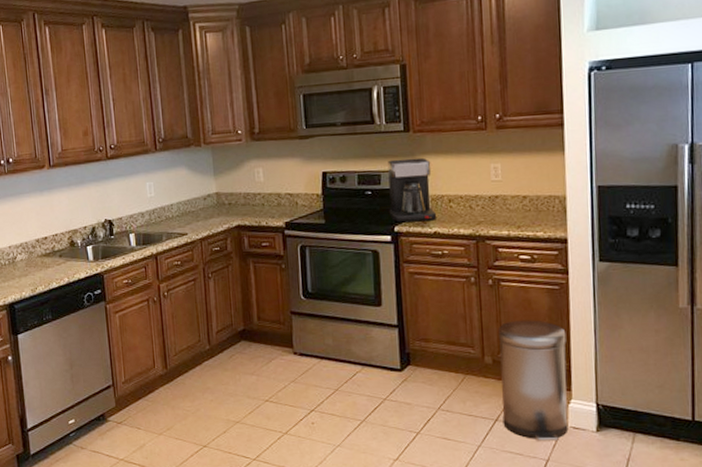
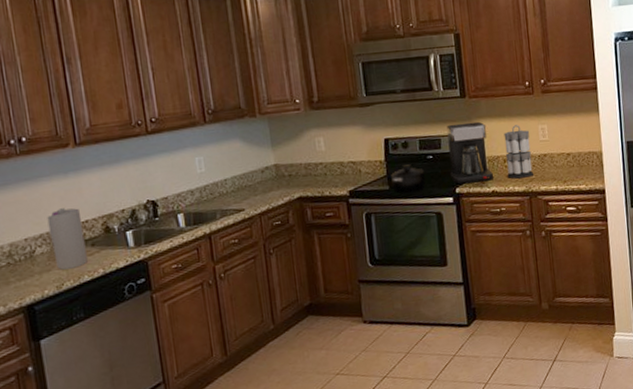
paper towel holder: none [26,222,56,277] -> present [47,208,88,271]
saucepan: none [327,199,364,229] -> present [391,164,426,195]
spice rack: none [450,162,482,221] -> present [504,125,533,179]
pedal bin: present [497,320,569,442] -> none [551,264,614,375]

